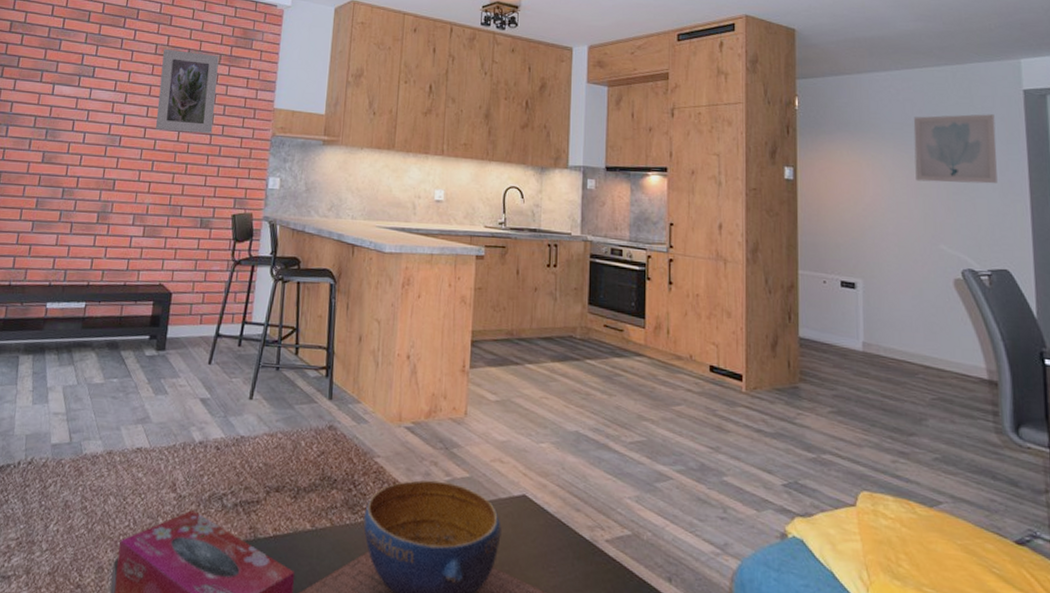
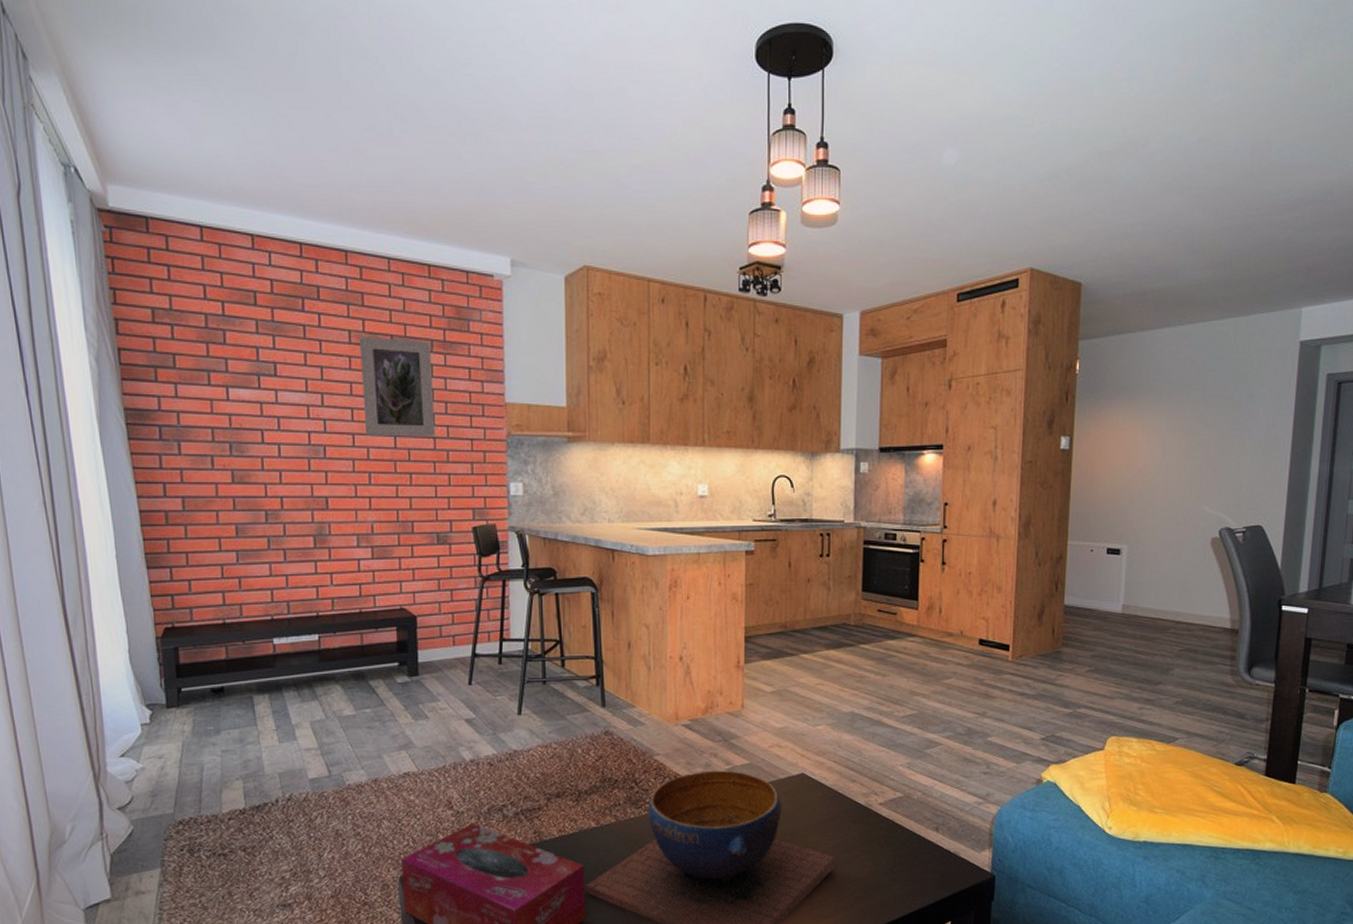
wall art: present [913,114,998,184] -> none [1187,369,1269,443]

